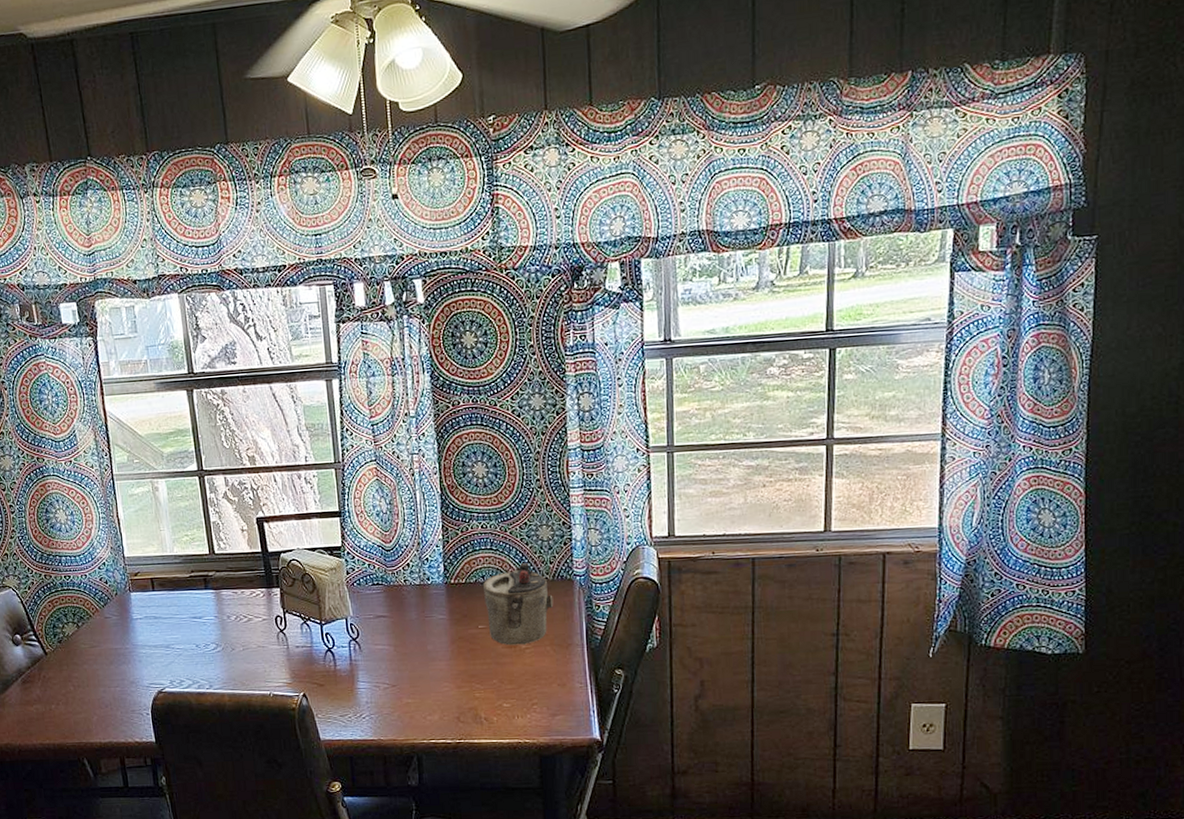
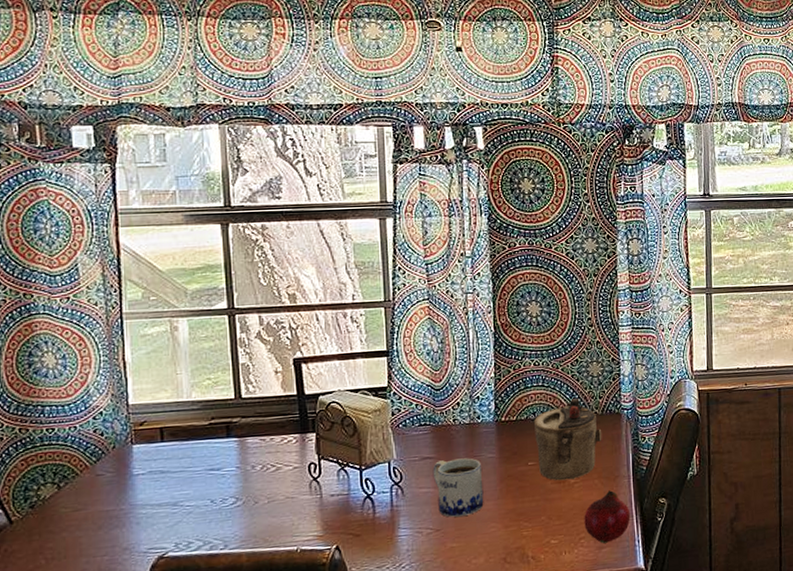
mug: none [386,618,436,674] -> present [432,458,484,517]
fruit: none [536,658,585,711] -> present [584,490,631,544]

